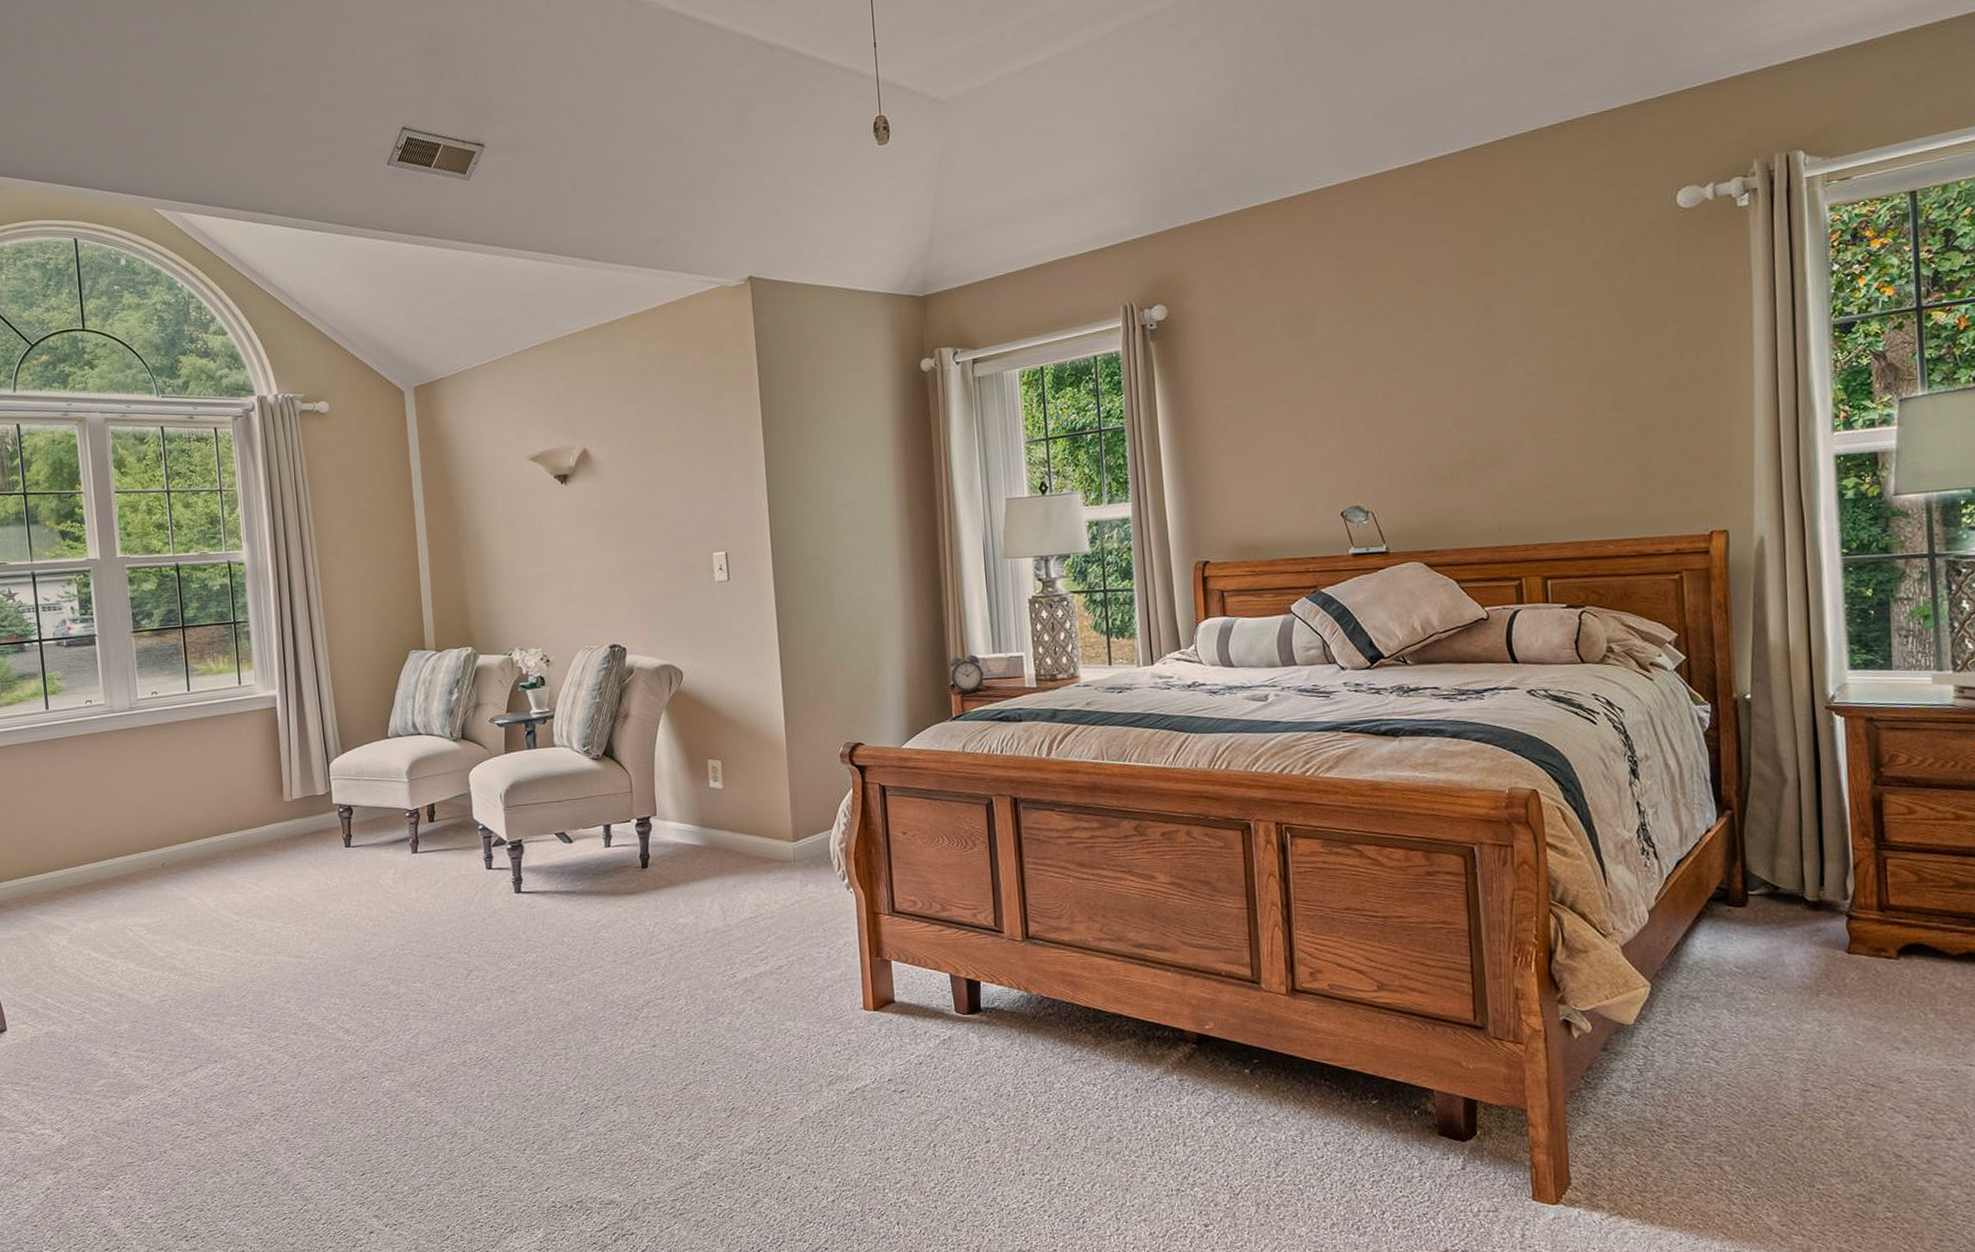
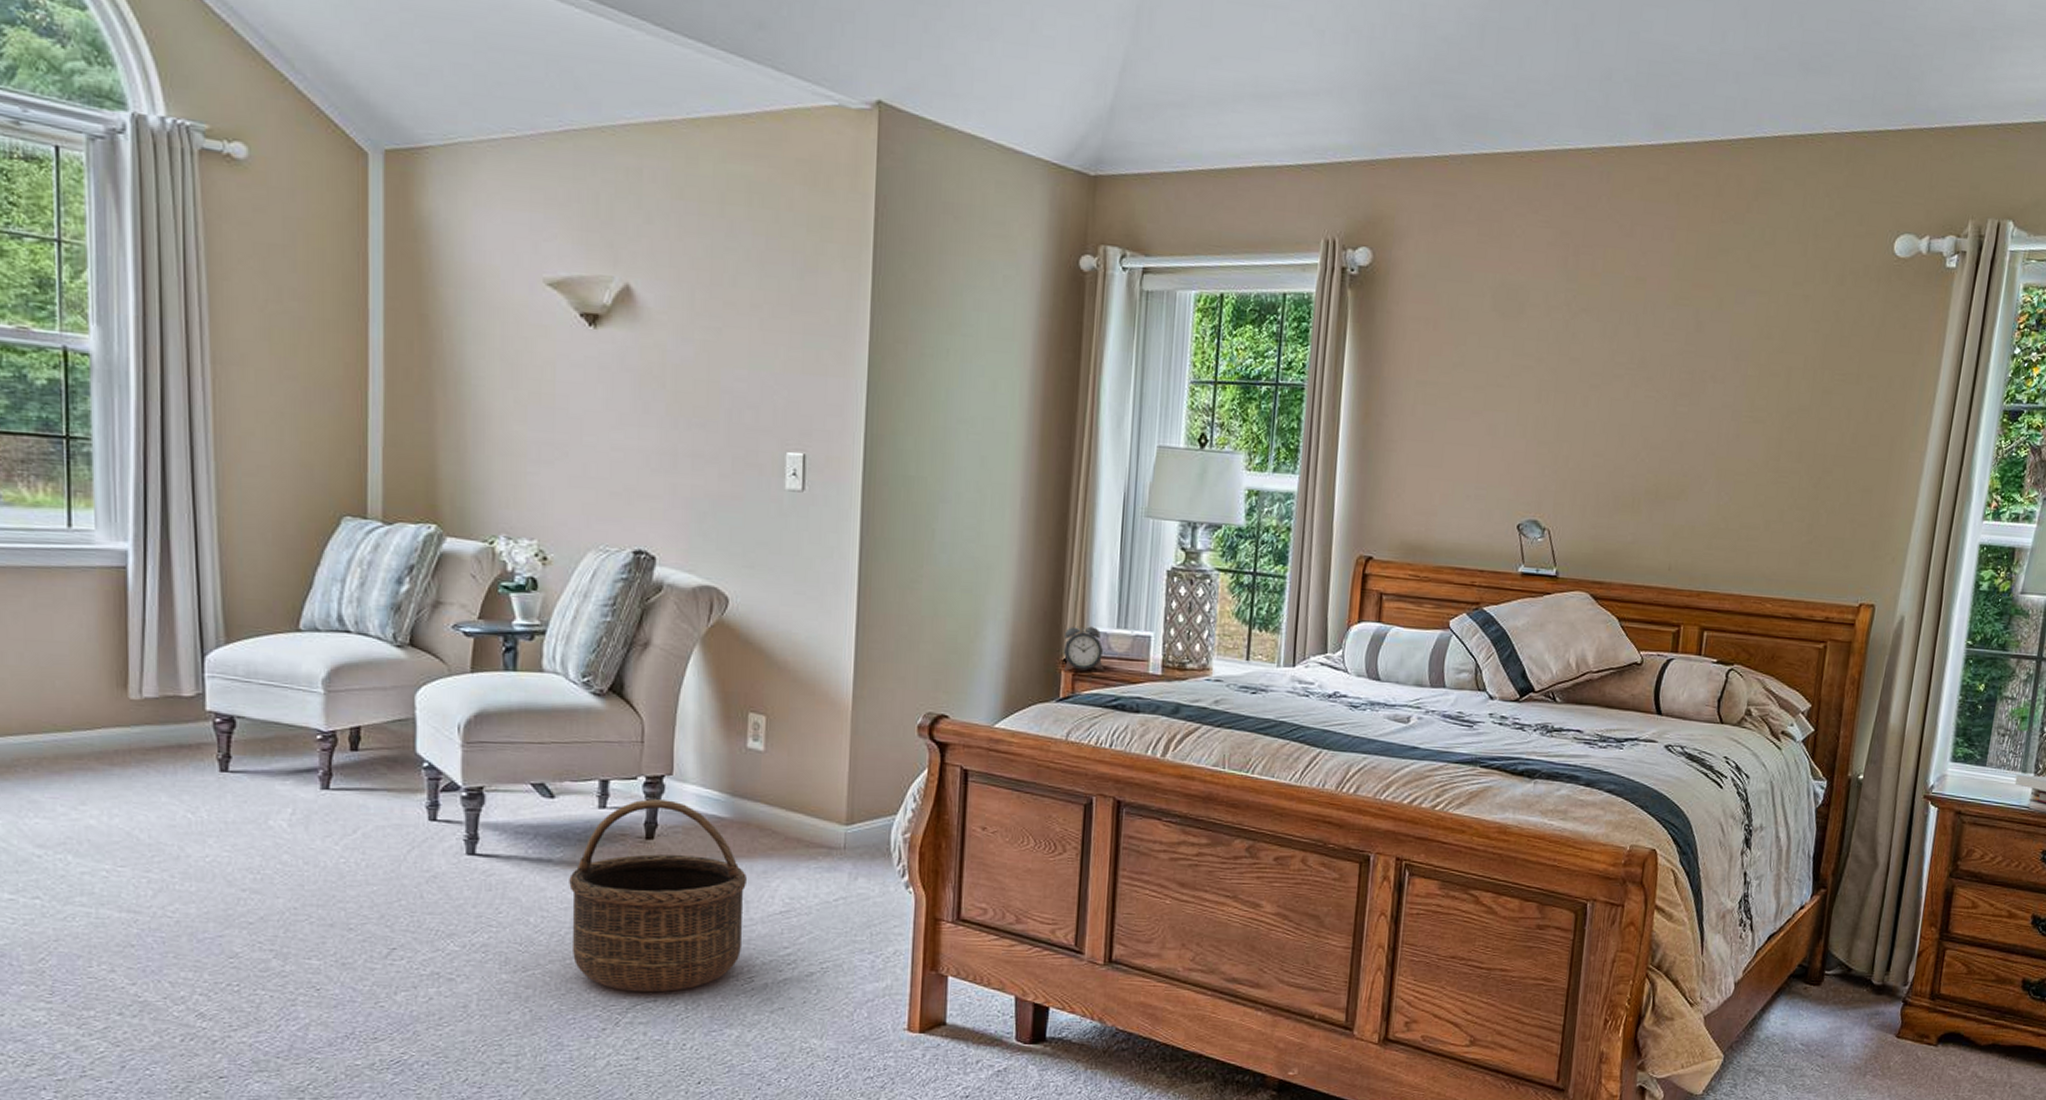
basket: none [589,835,724,992] -> present [569,799,746,993]

